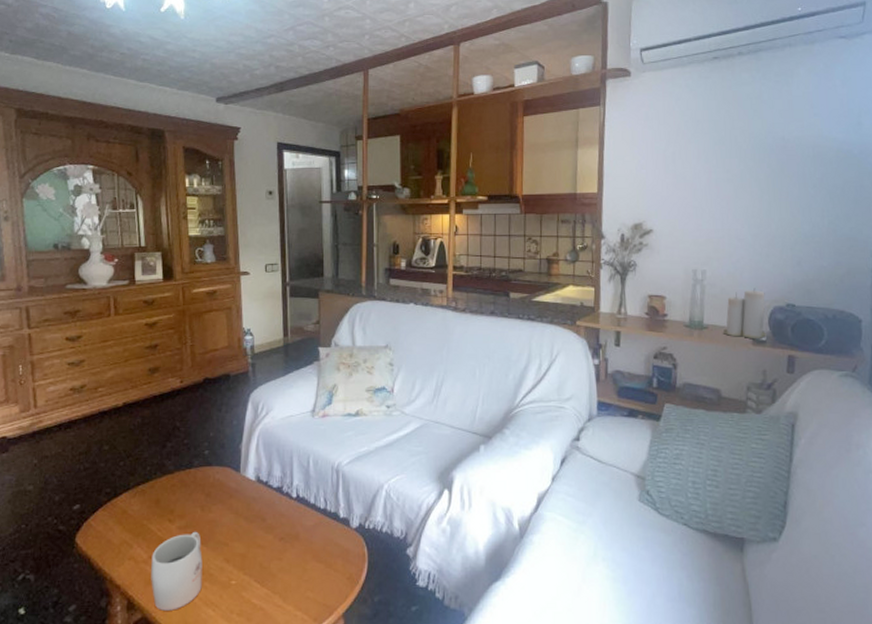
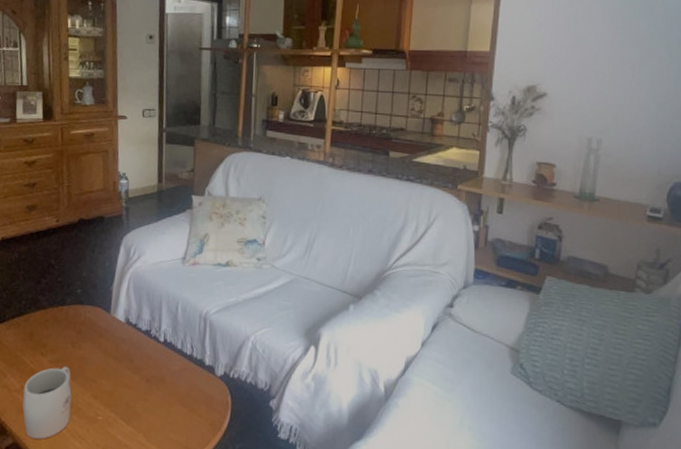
candle: present [722,288,768,339] -> none [615,161,666,216]

